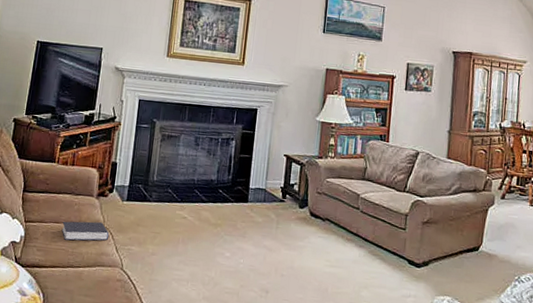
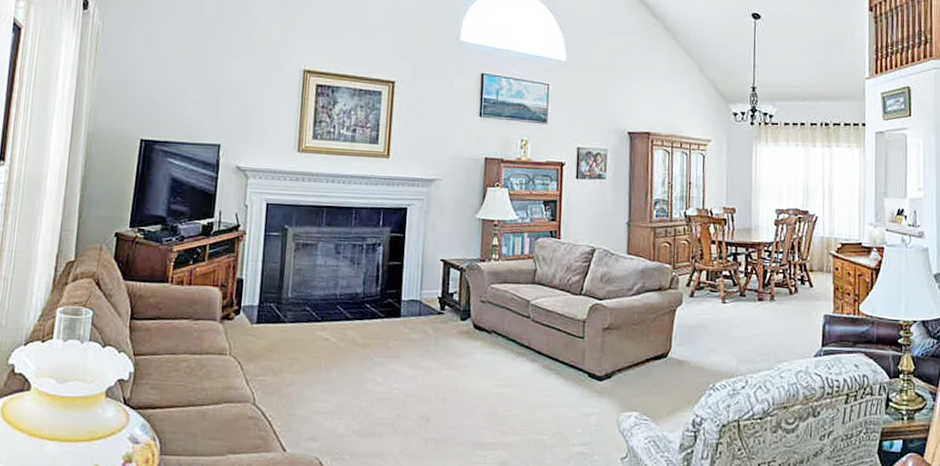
book: present [61,221,110,241] -> none [179,350,238,374]

